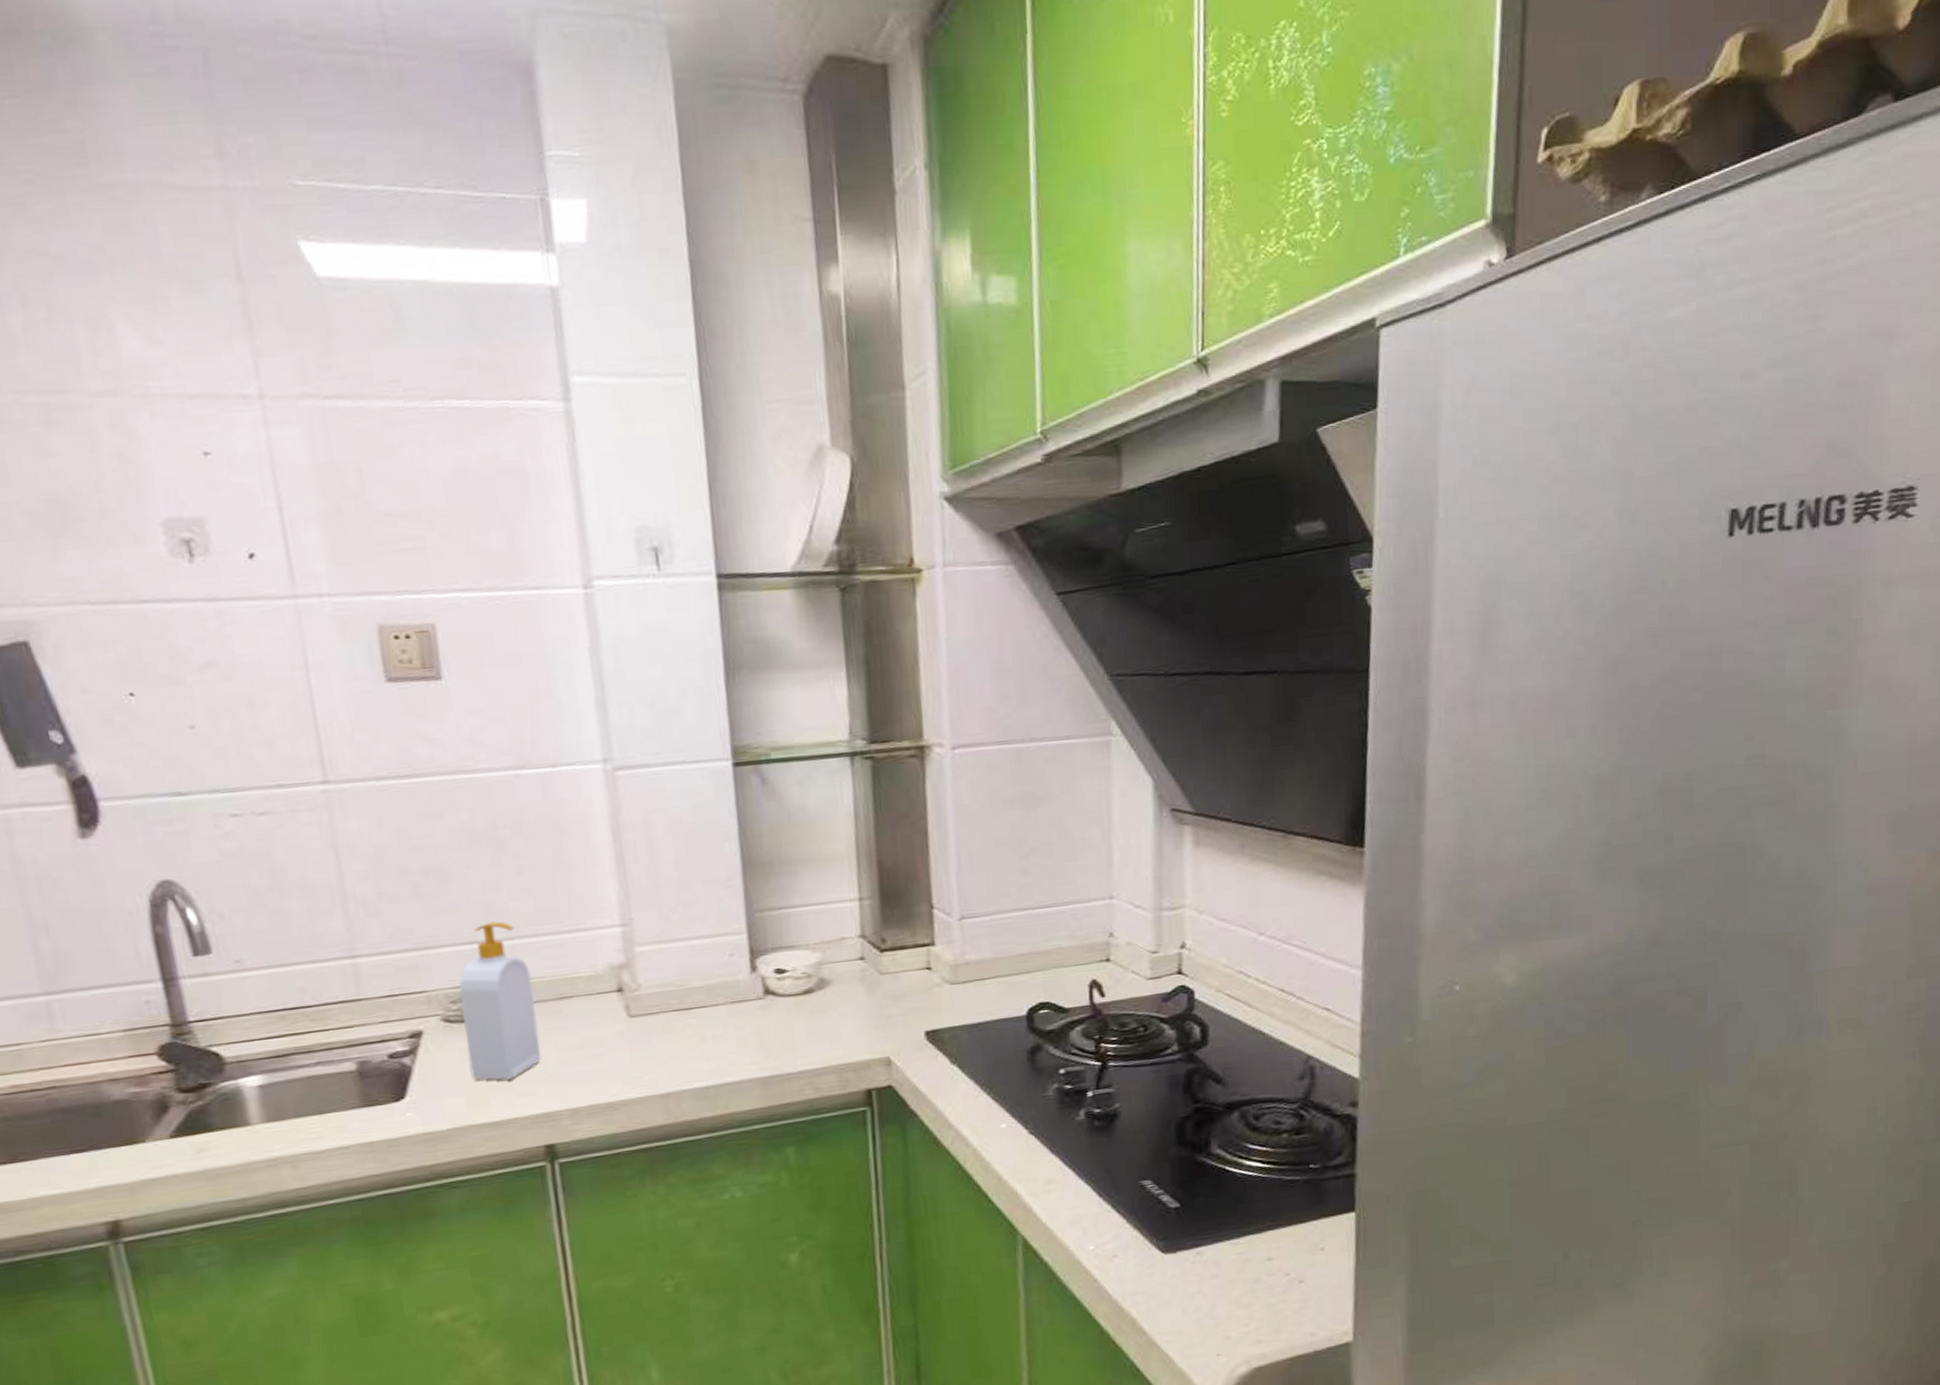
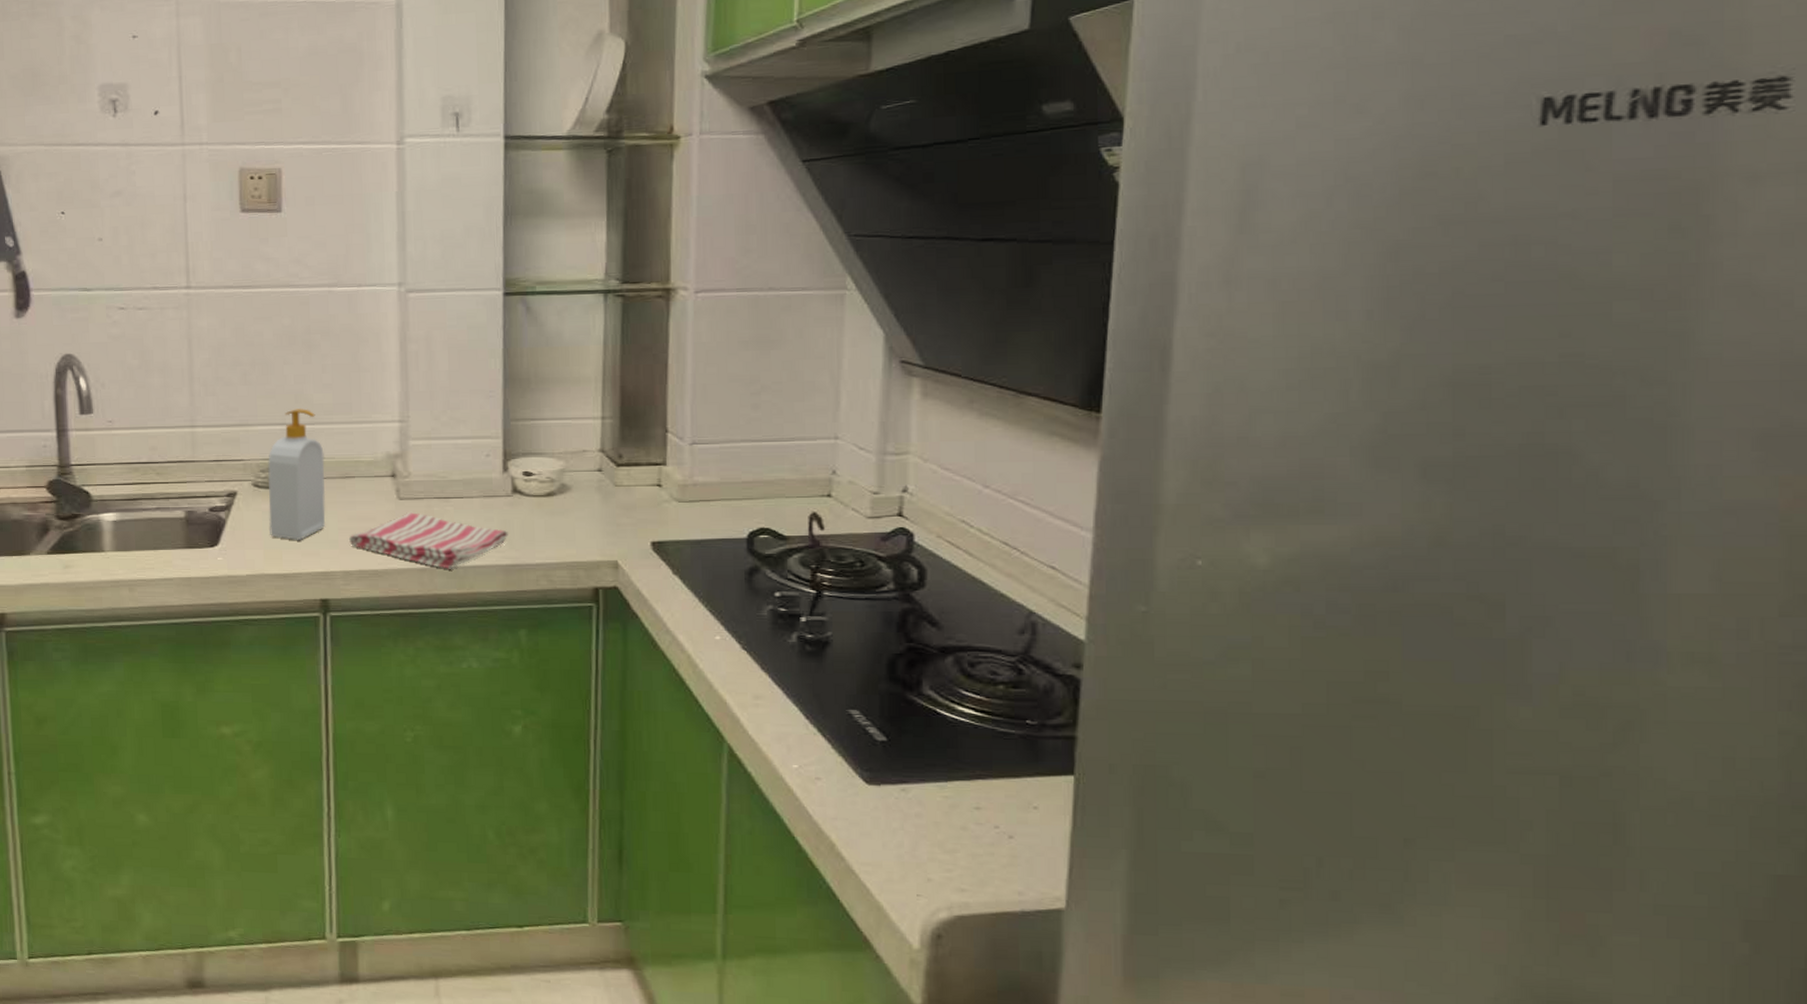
dish towel: none [573,1030,764,1091] -> present [349,512,508,569]

